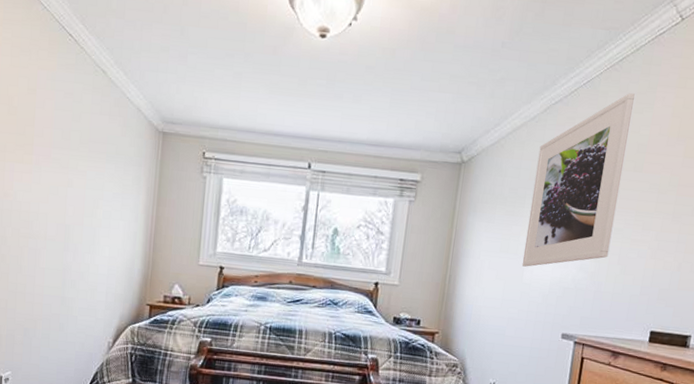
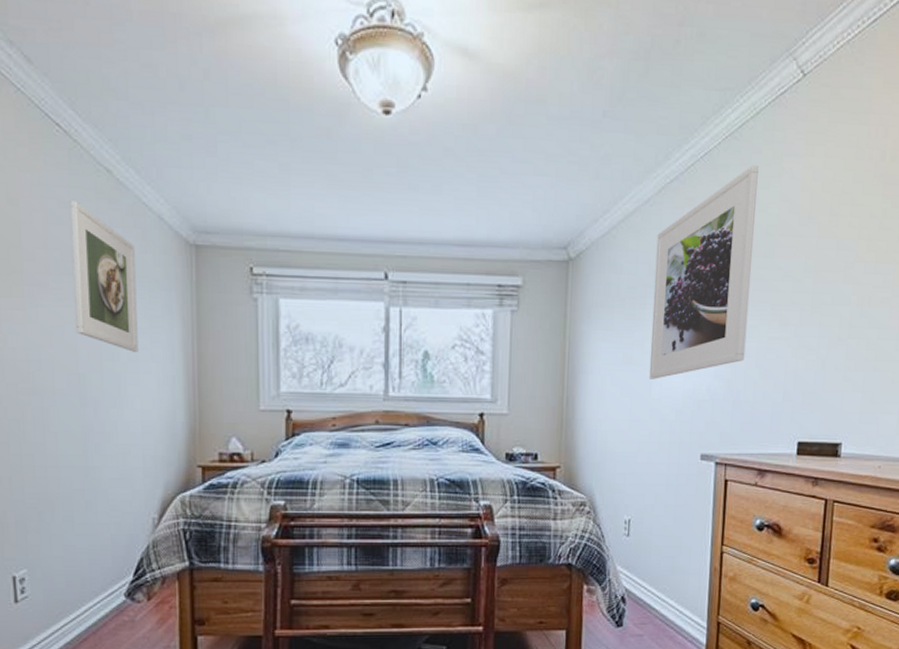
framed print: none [67,93,117,212] -> present [70,201,138,352]

